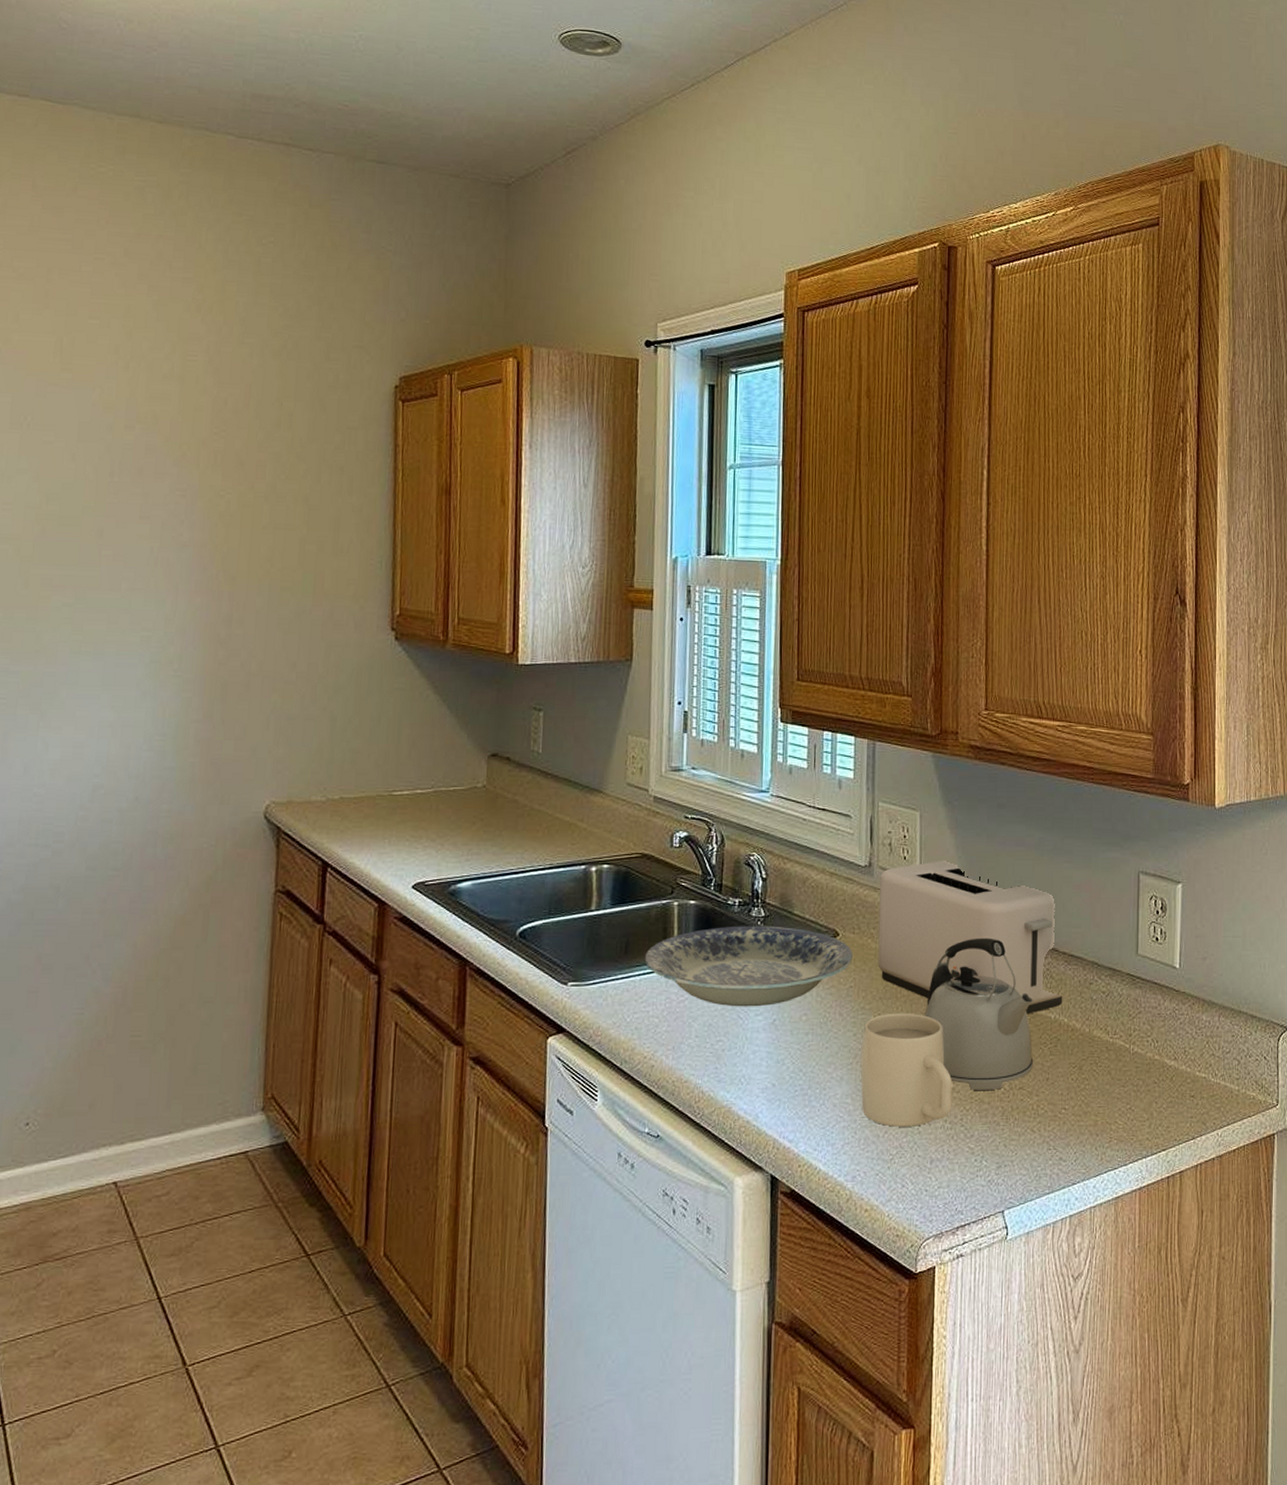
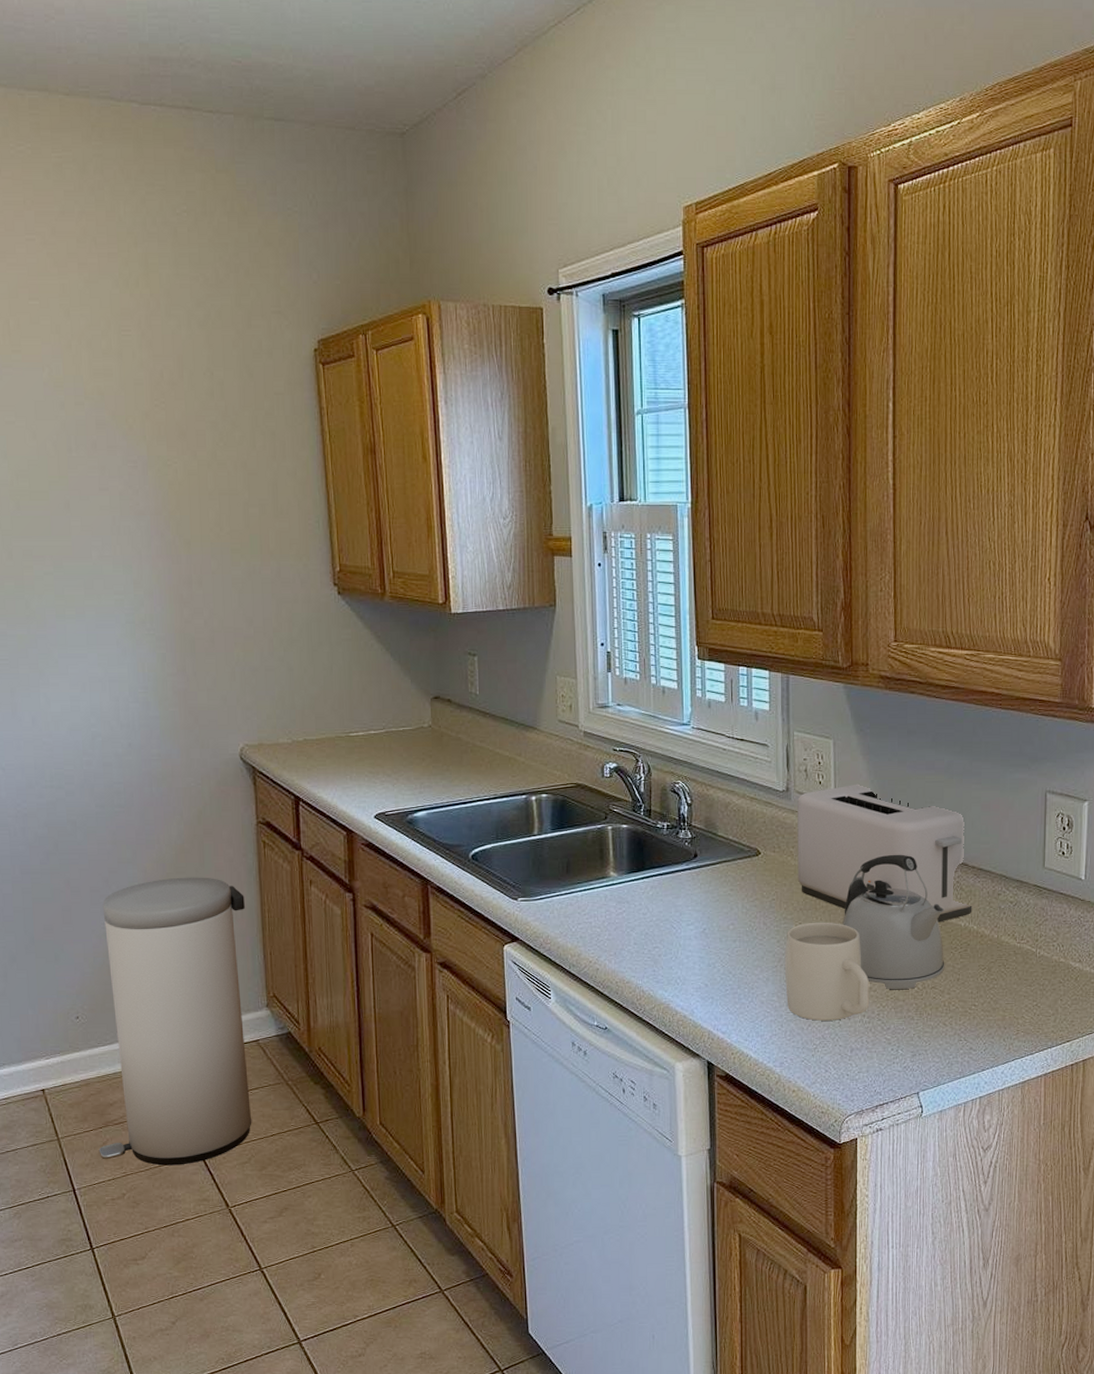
pedal bin: none [29,954,251,1313] -> present [98,877,252,1166]
plate: present [644,926,853,1007] -> none [584,846,774,918]

